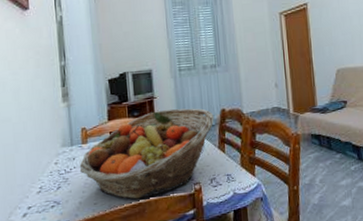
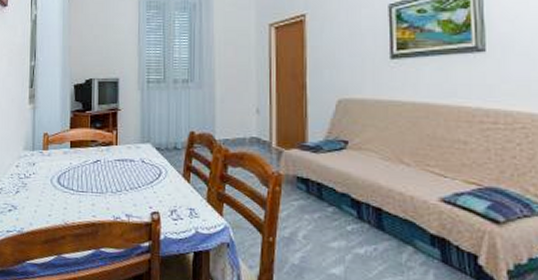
fruit basket: present [79,108,214,200] -> none [38,125,181,219]

